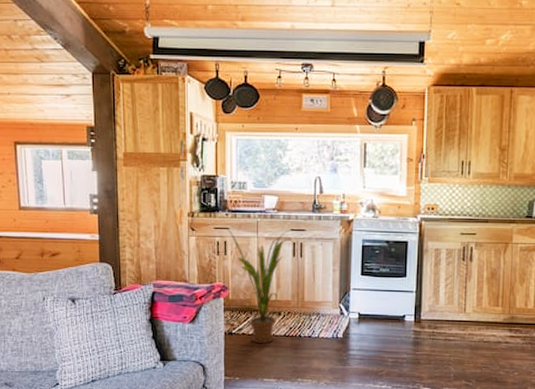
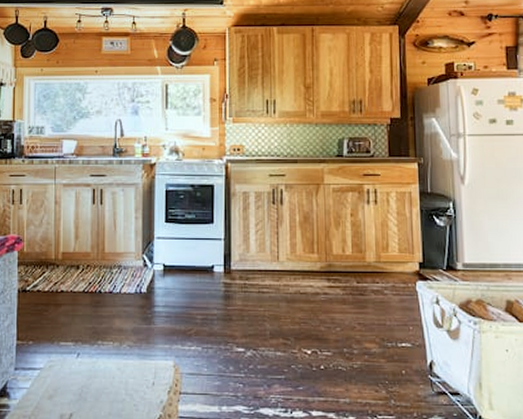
house plant: present [226,228,293,343] -> none [22,174,92,301]

